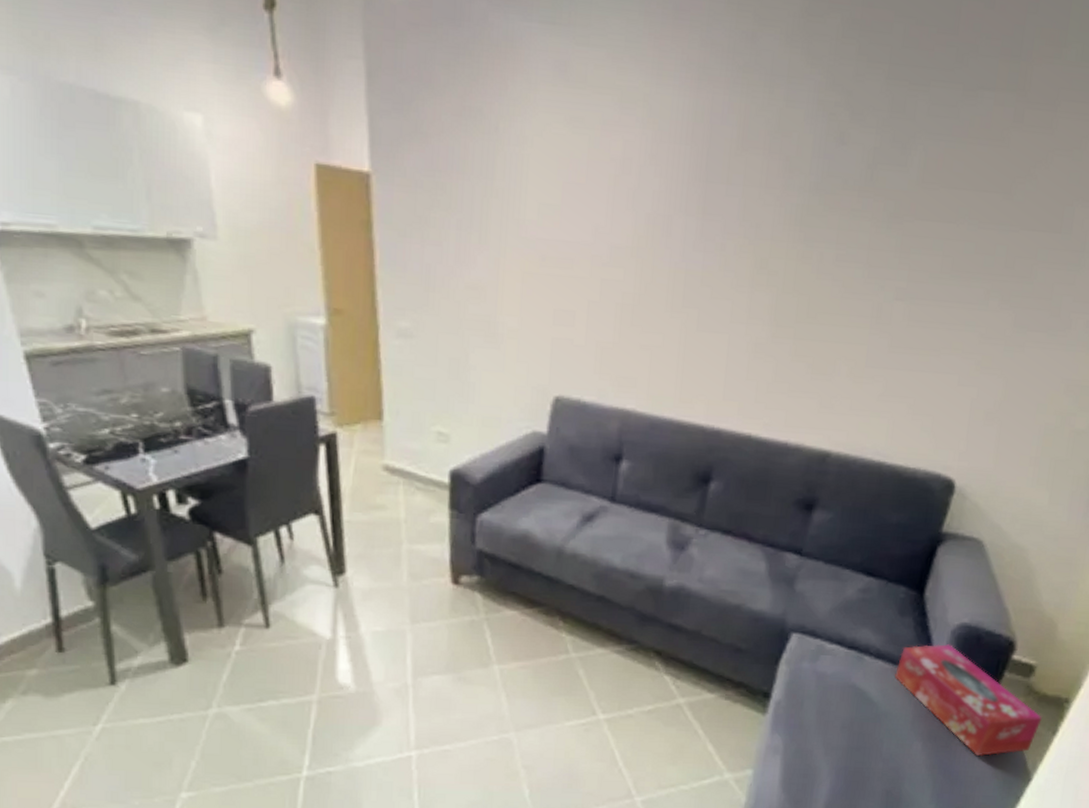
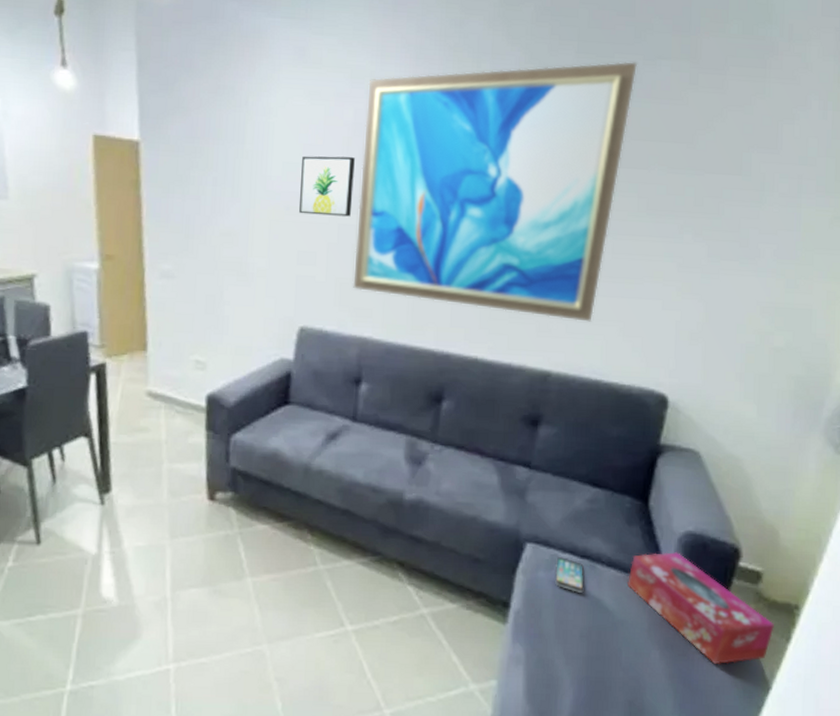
wall art: none [557,196,622,271] -> present [299,156,355,217]
wall art: none [616,91,957,398] -> present [353,61,638,322]
smartphone: none [819,648,850,684] -> present [555,557,584,593]

